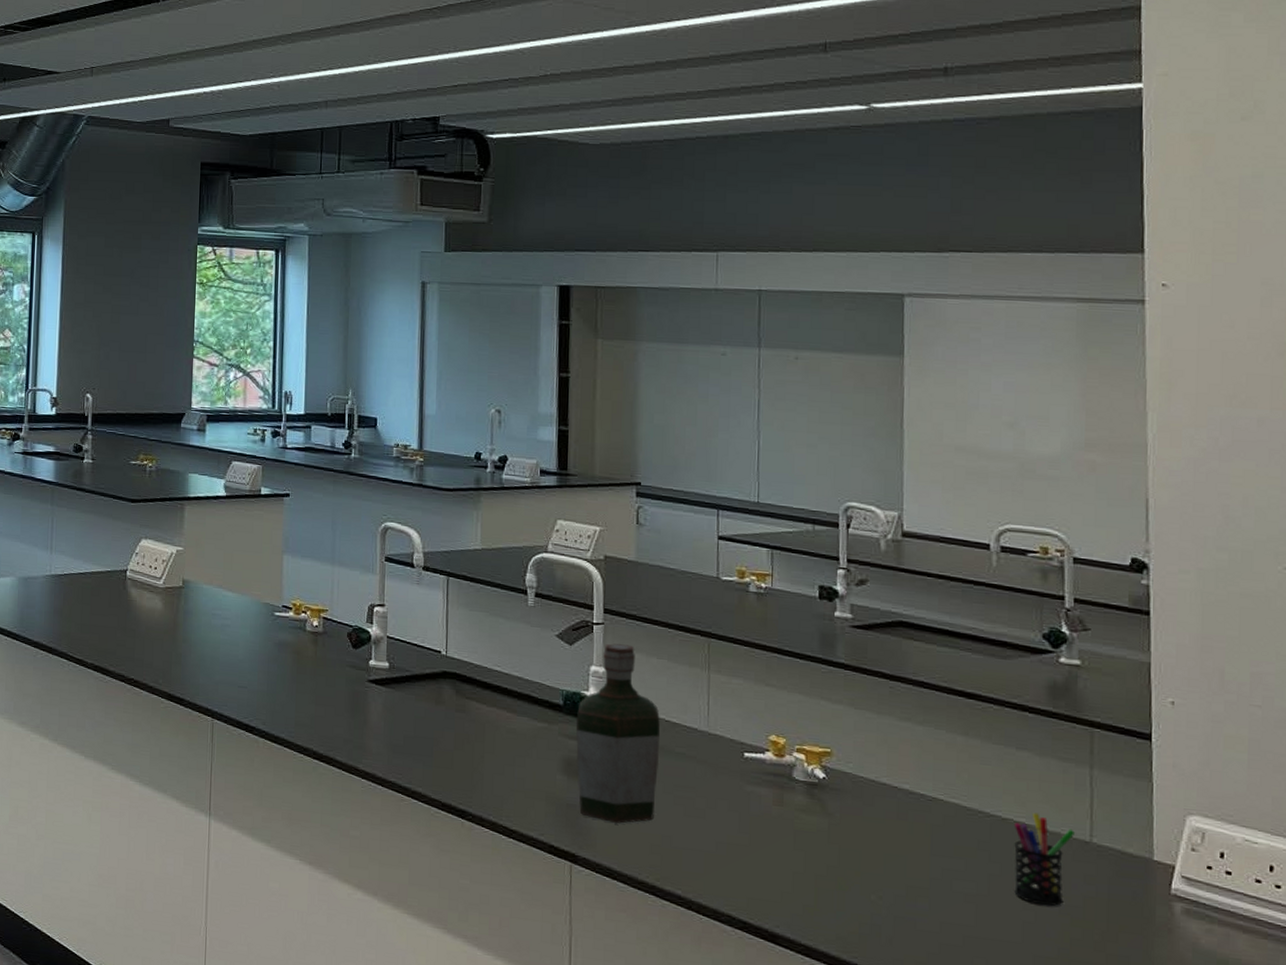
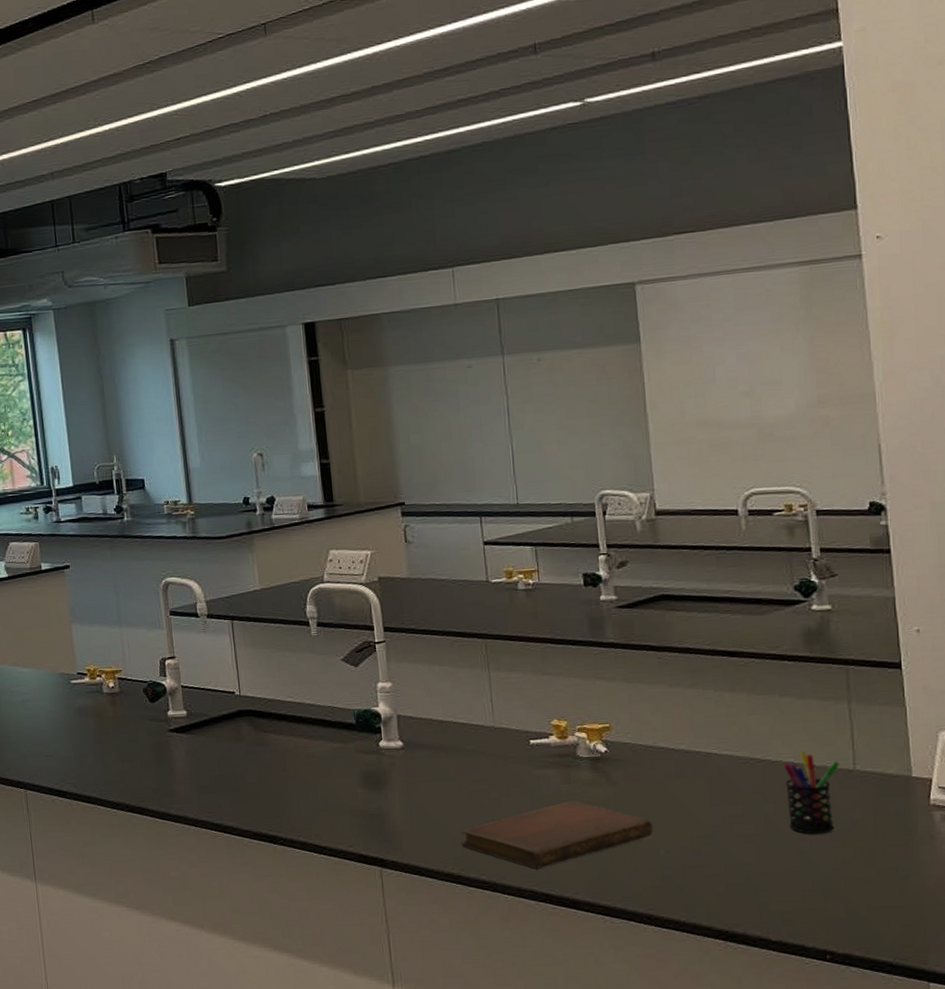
bottle: present [576,643,660,824] -> none [369,657,453,825]
notebook: none [659,824,866,892] -> present [461,800,653,869]

